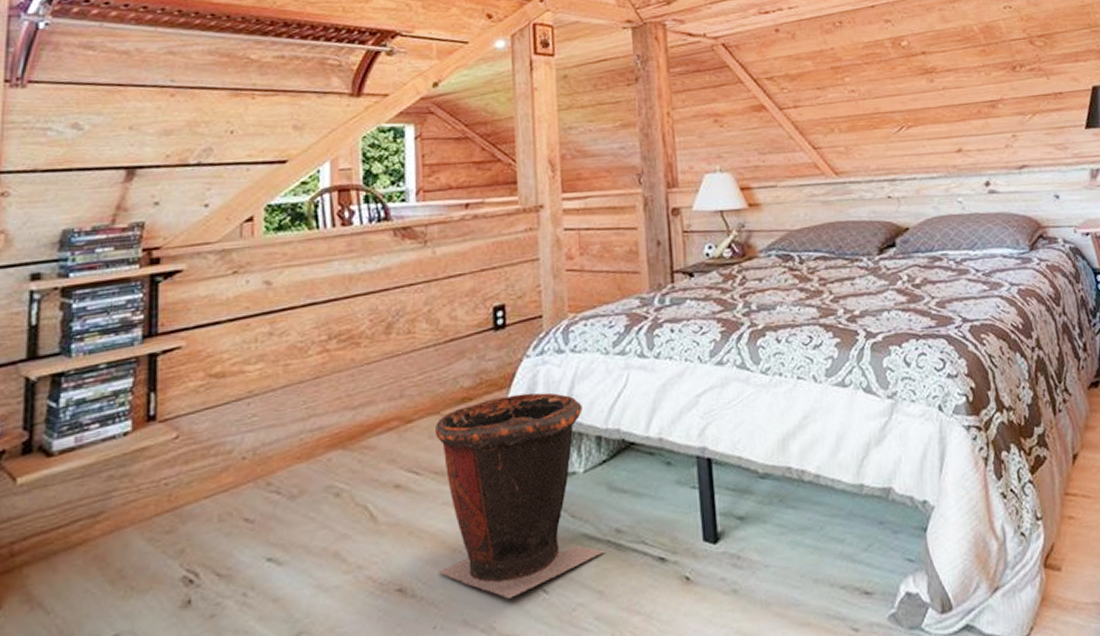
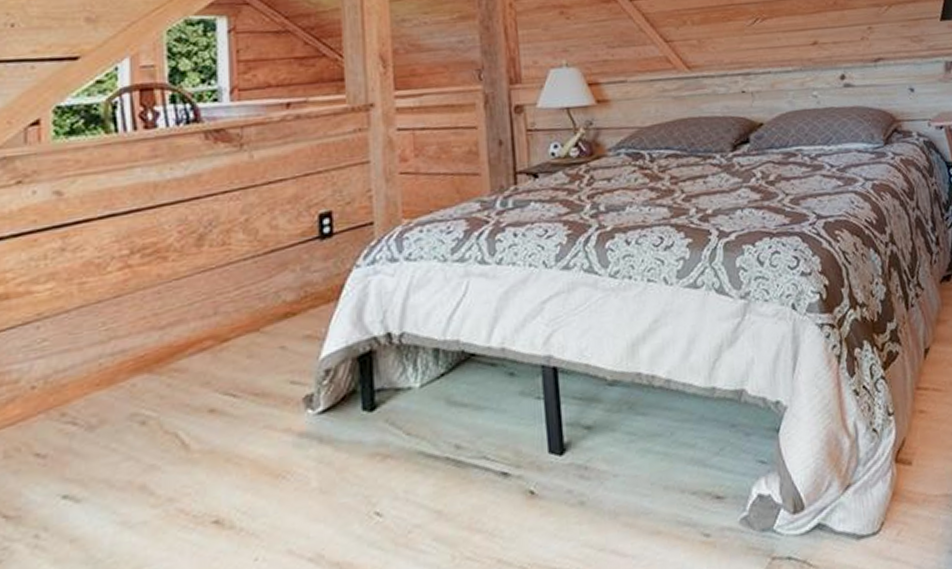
waste bin: present [434,392,605,599] -> none [253,304,443,525]

